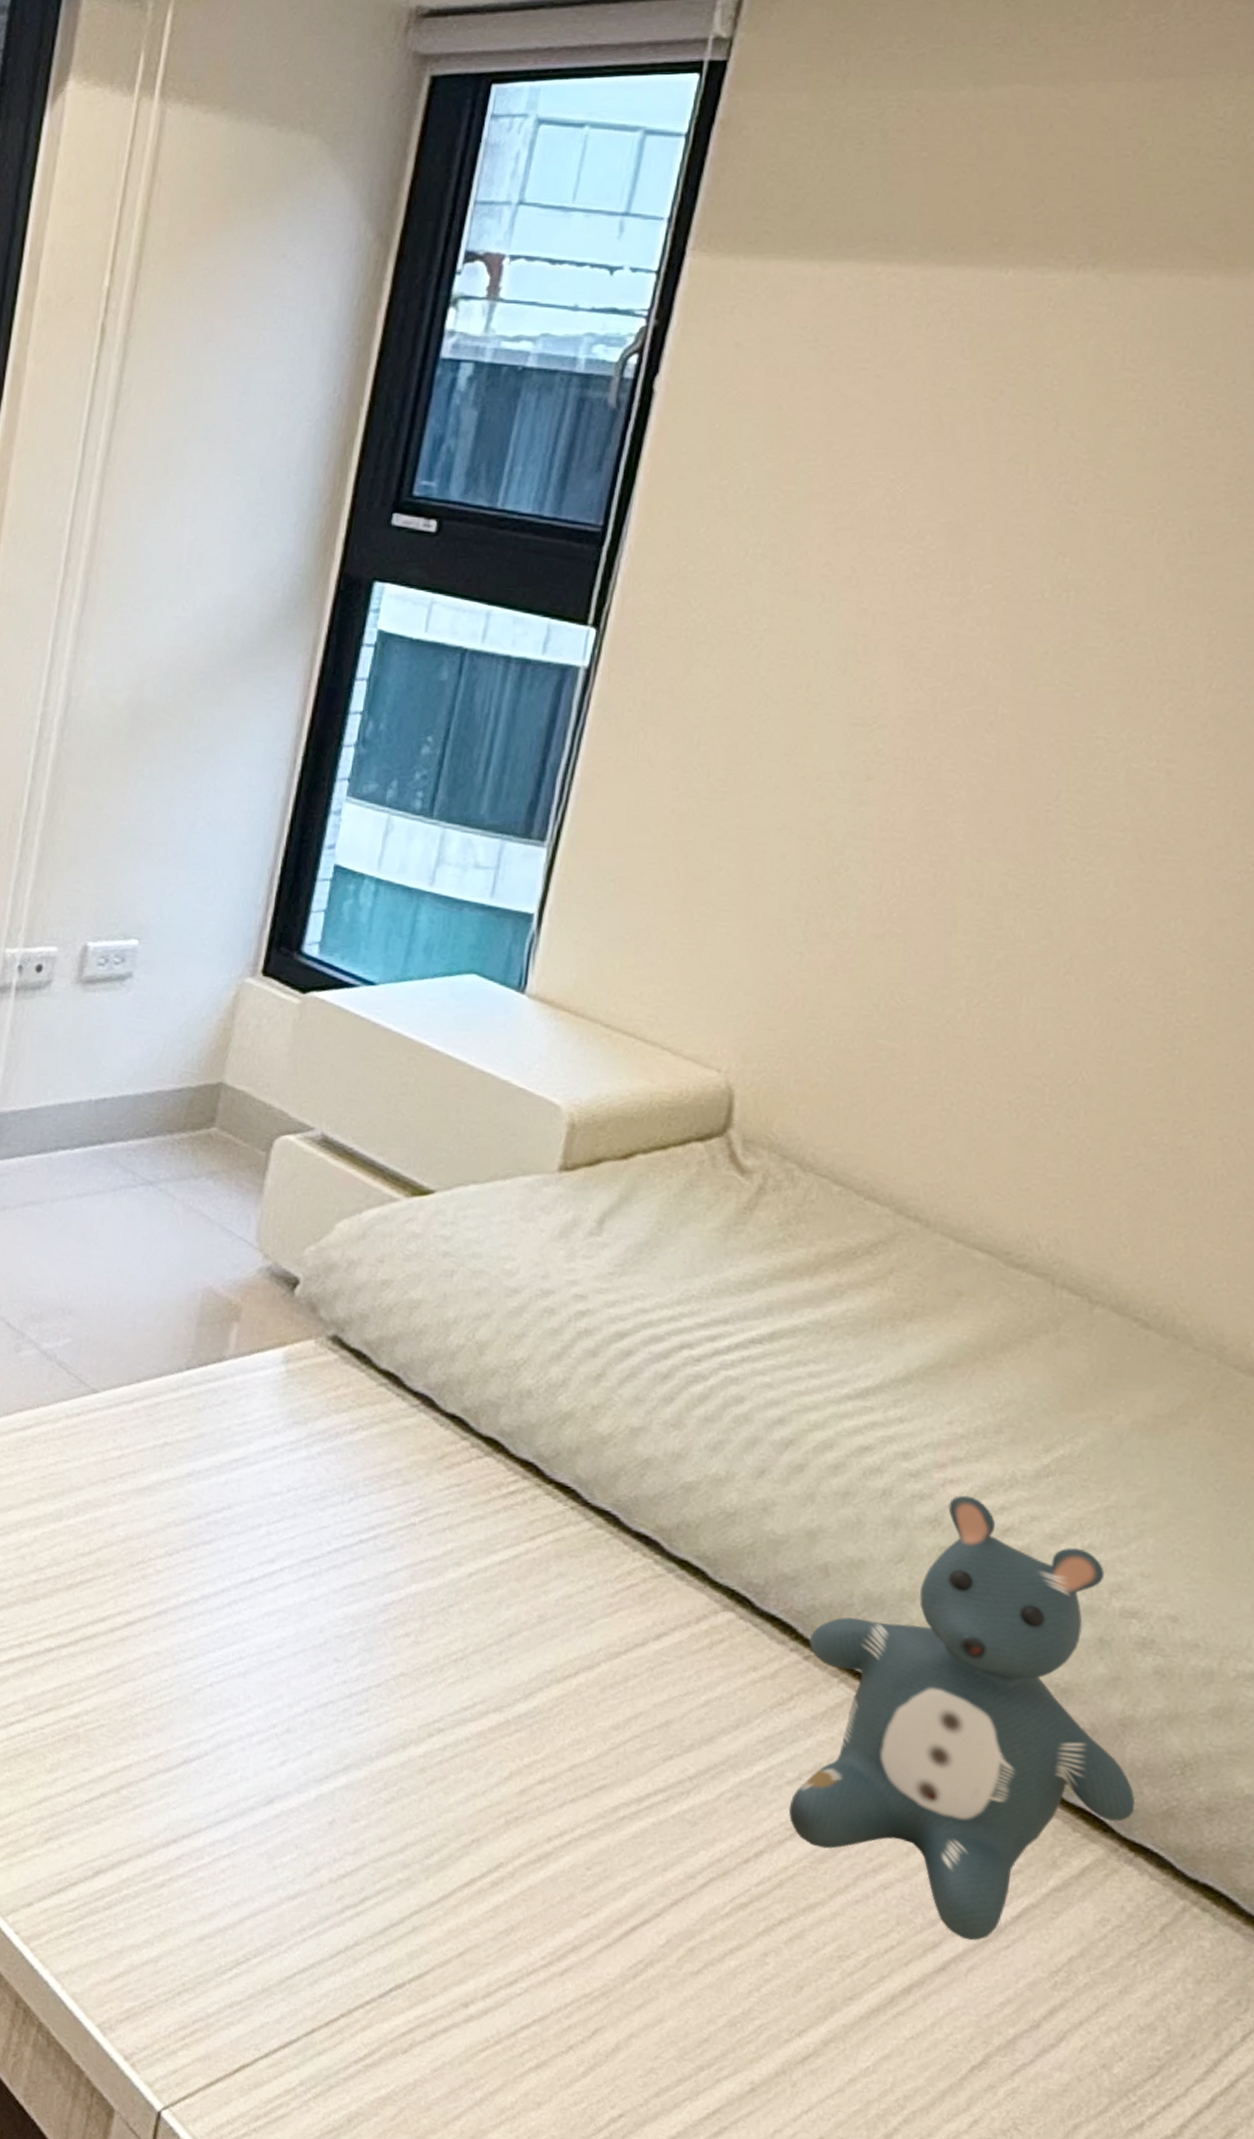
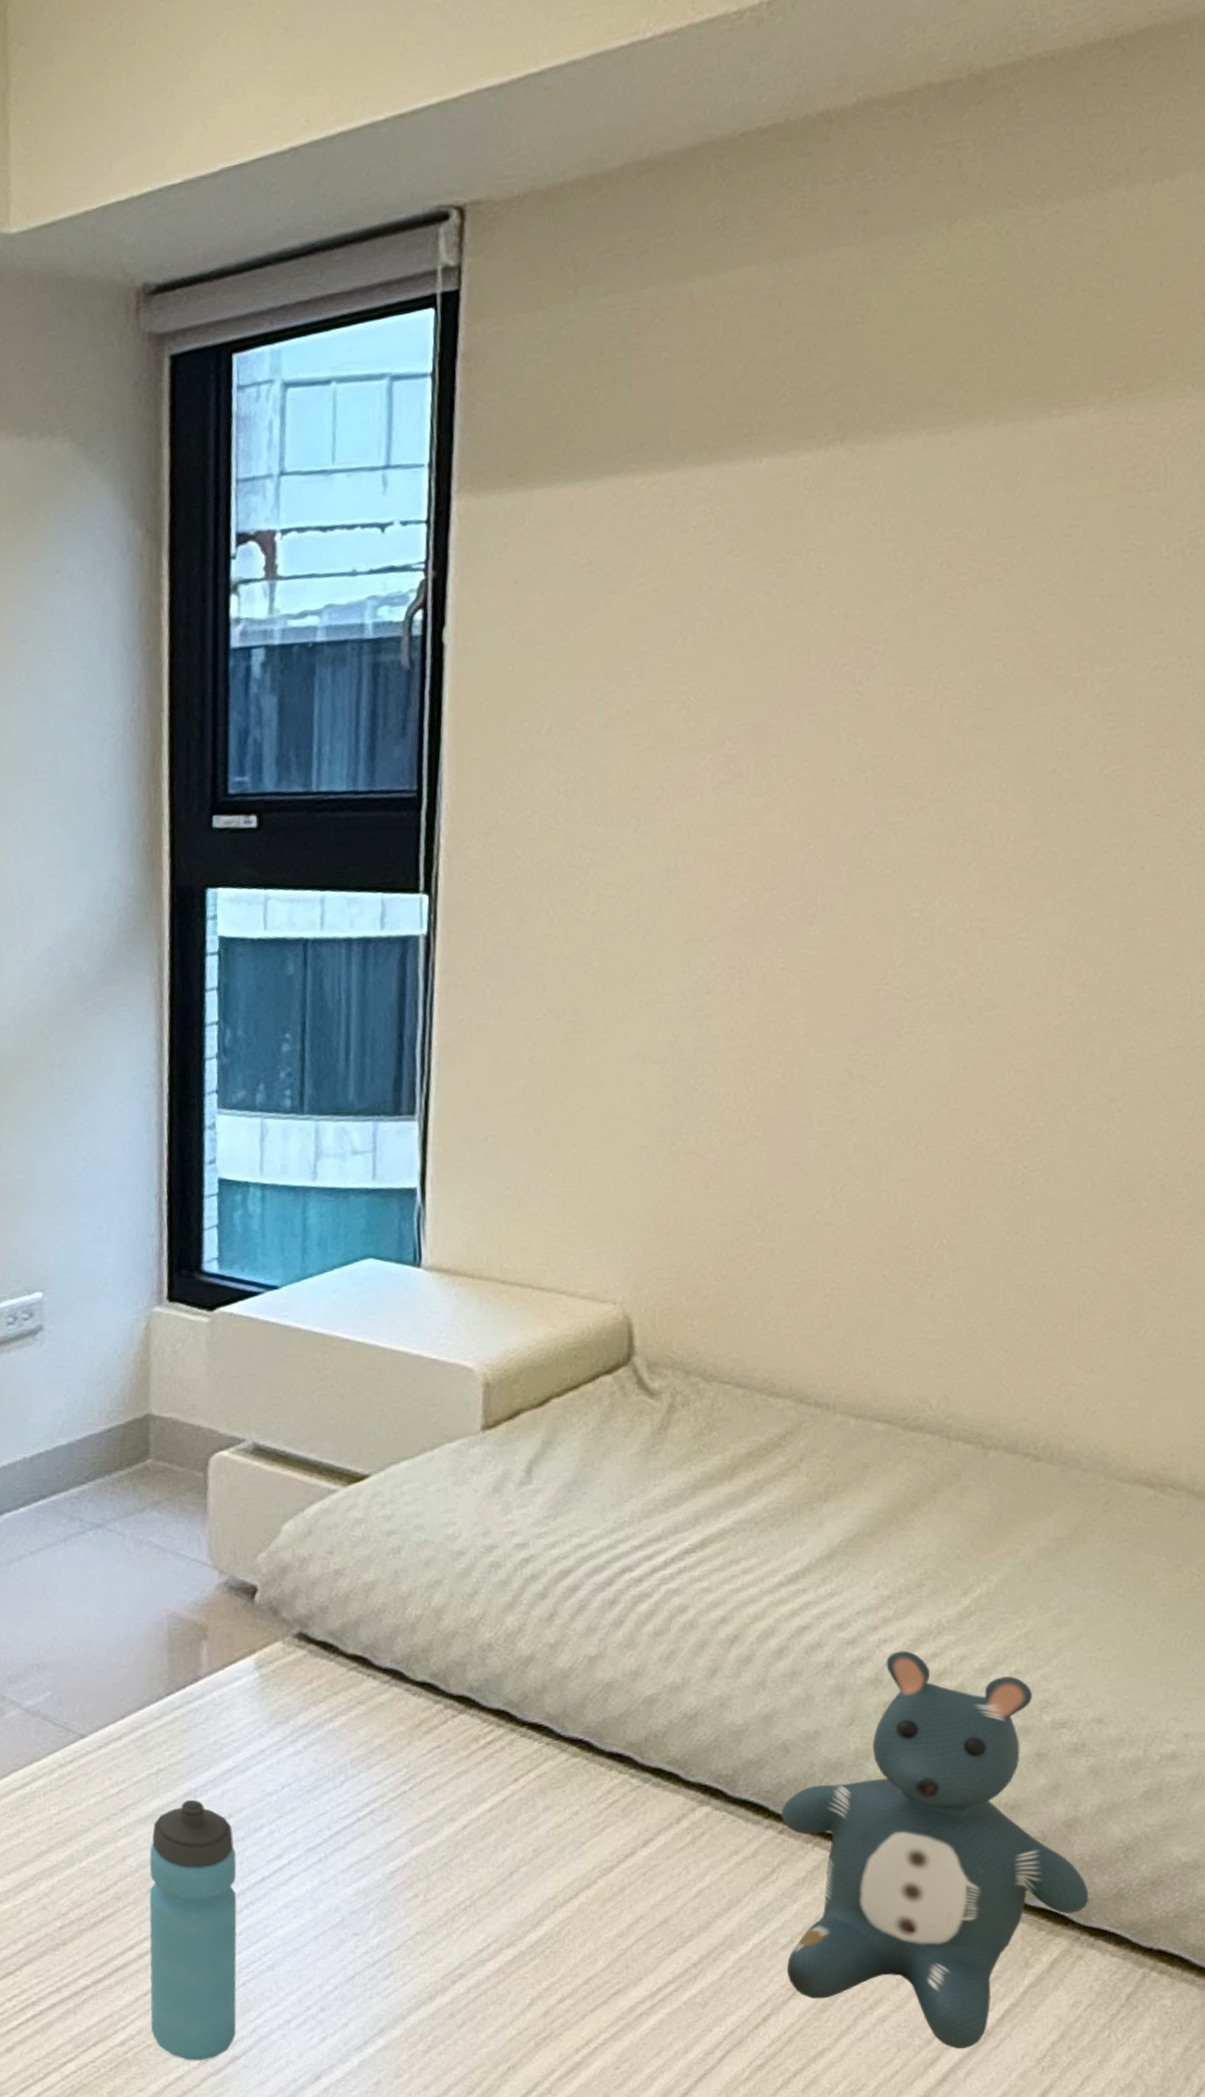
water bottle: none [107,1481,229,1755] -> present [149,1800,237,2061]

